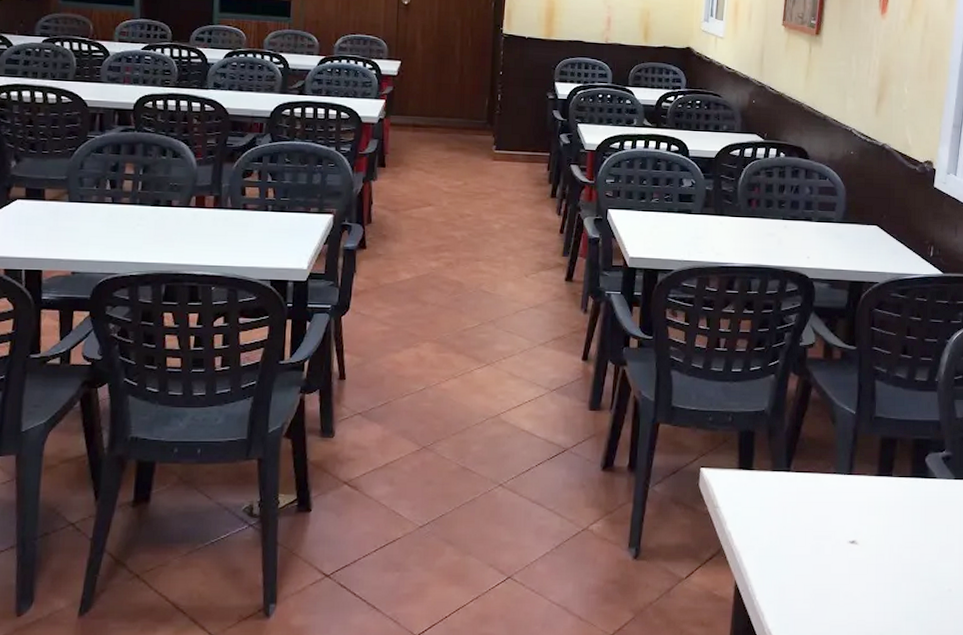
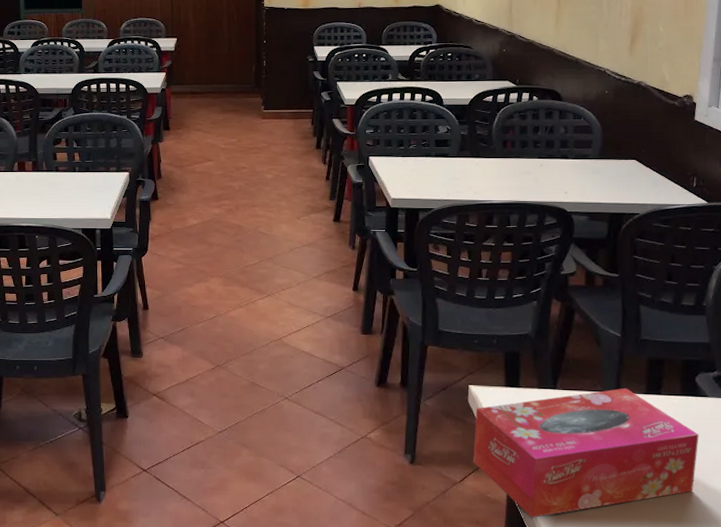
tissue box: none [701,470,927,617] -> present [473,388,699,518]

